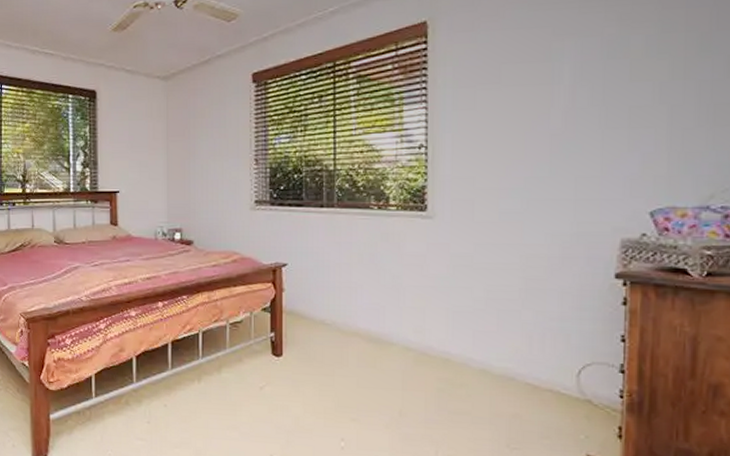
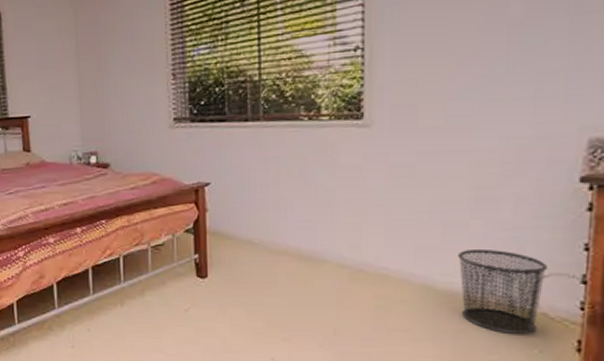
waste bin: none [512,336,591,421] -> present [458,248,549,335]

